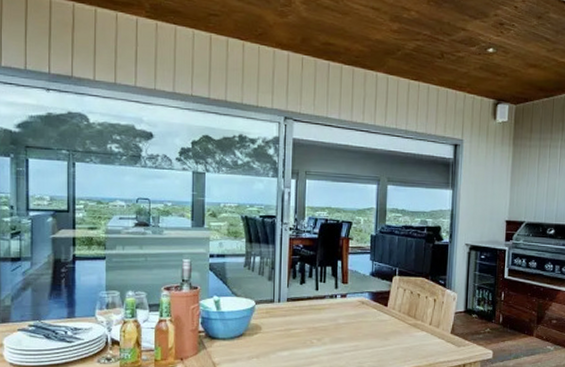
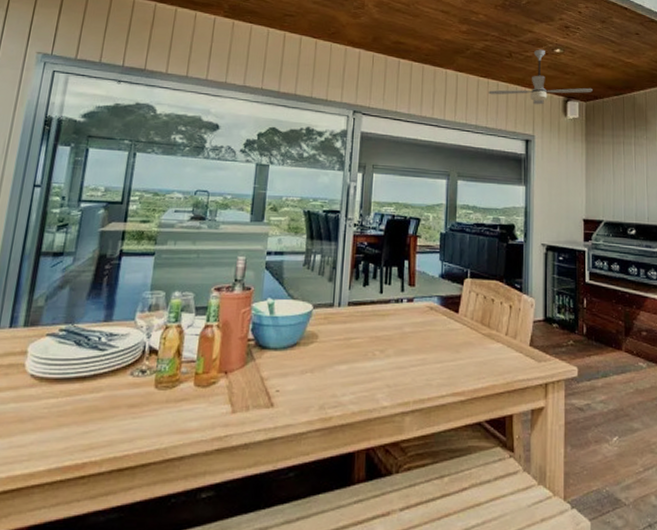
ceiling fan: none [419,49,523,109] -> present [489,49,593,105]

